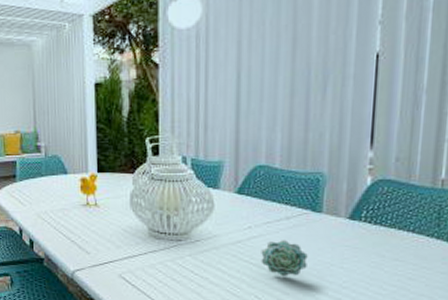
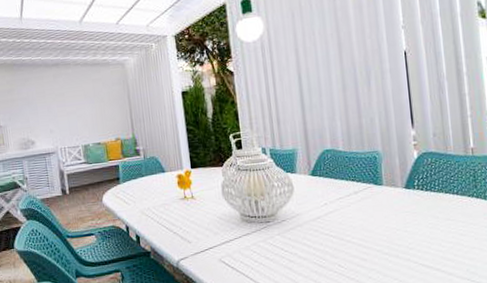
succulent plant: present [261,240,308,277] -> none [338,212,378,245]

